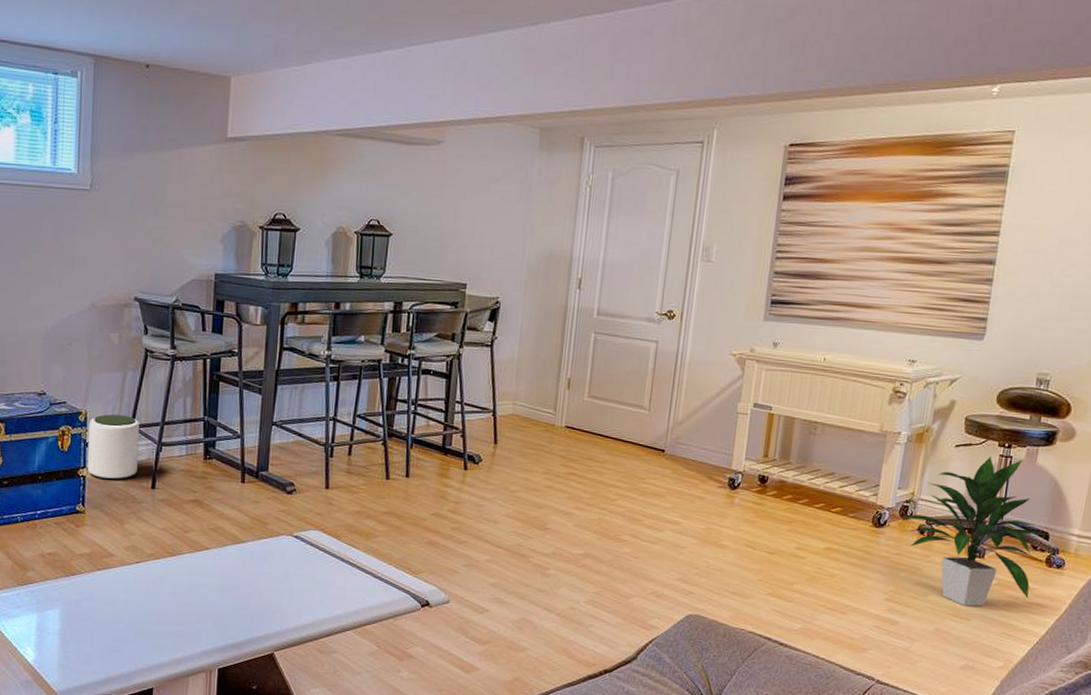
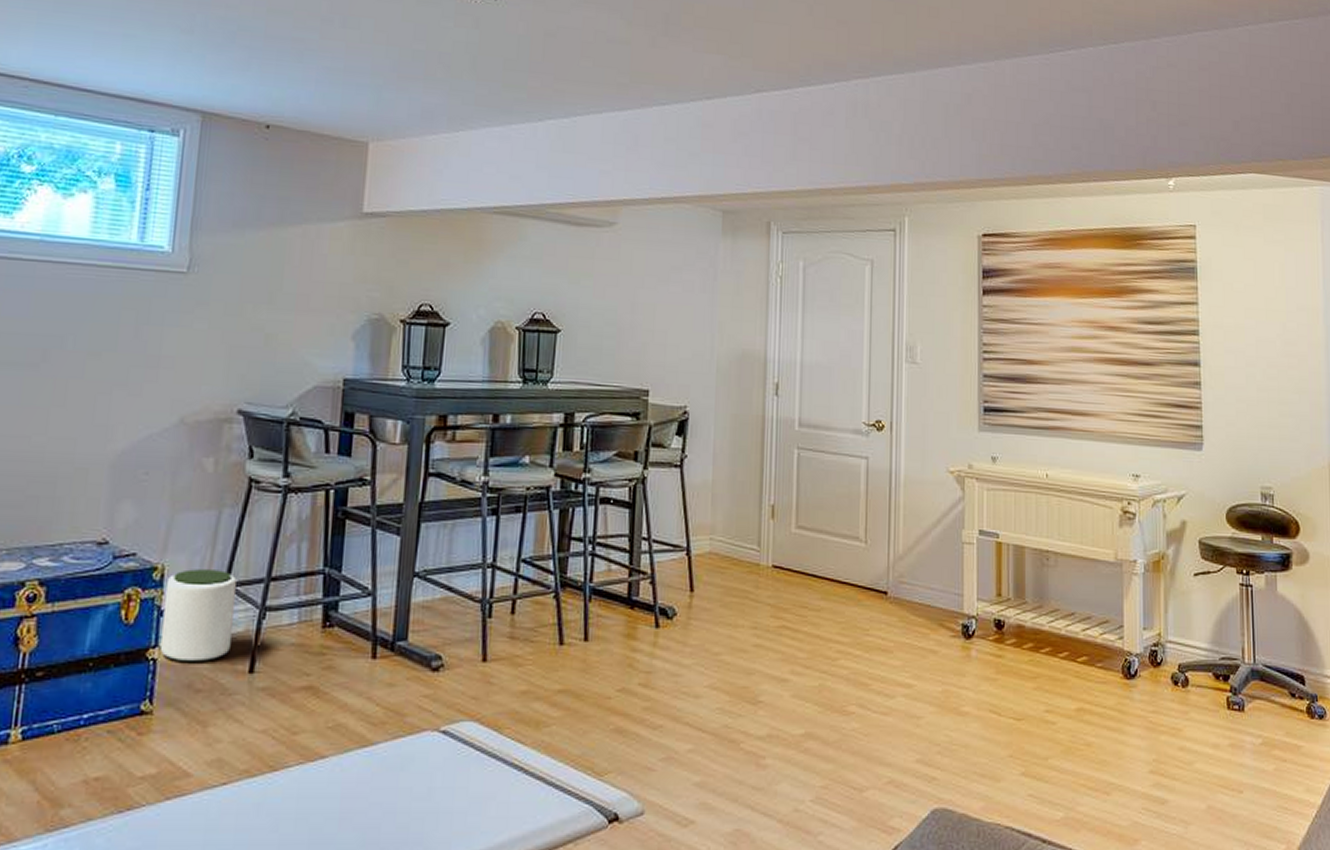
indoor plant: present [900,455,1050,606] -> none [1150,585,1305,773]

